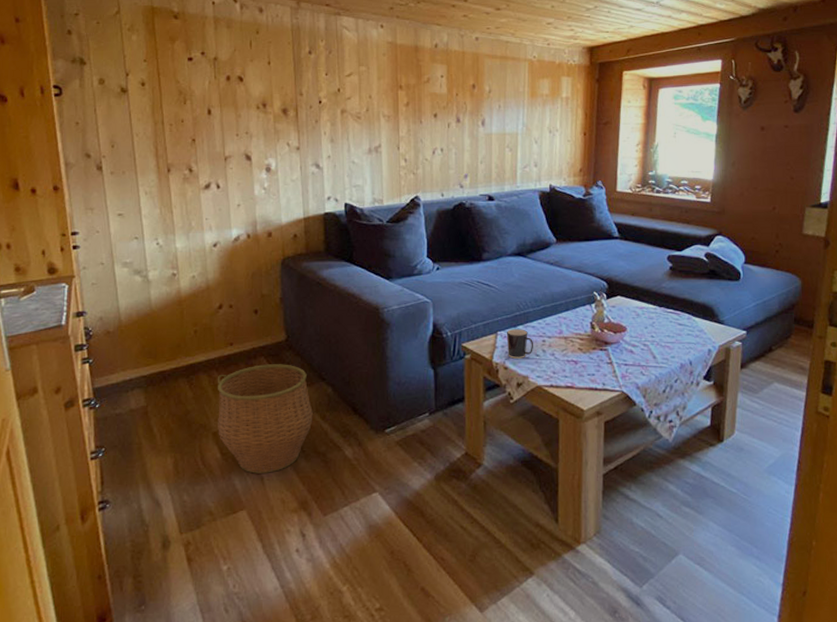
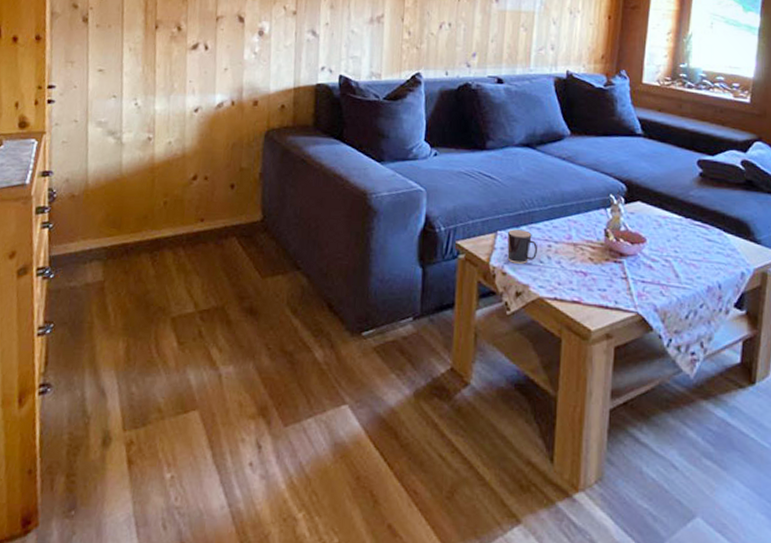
basket: present [218,364,313,474] -> none [177,245,284,370]

